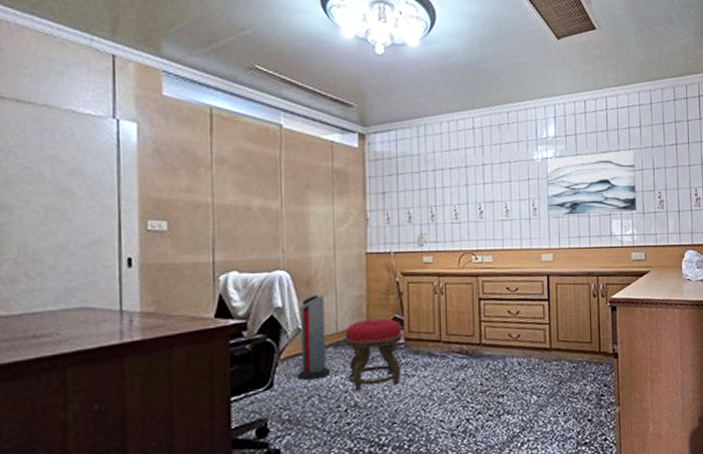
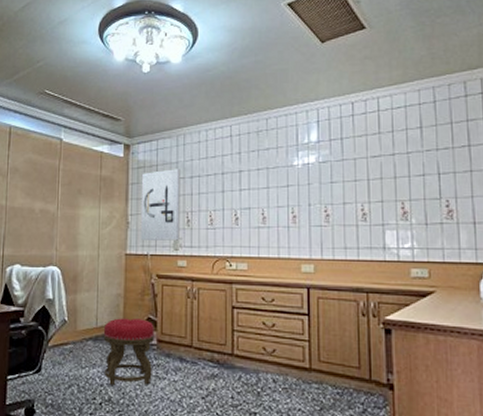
air purifier: present [296,294,331,381] -> none [60,290,90,370]
wall art: none [380,161,424,237] -> present [140,169,180,241]
wall art: present [546,149,637,215] -> none [308,153,418,224]

